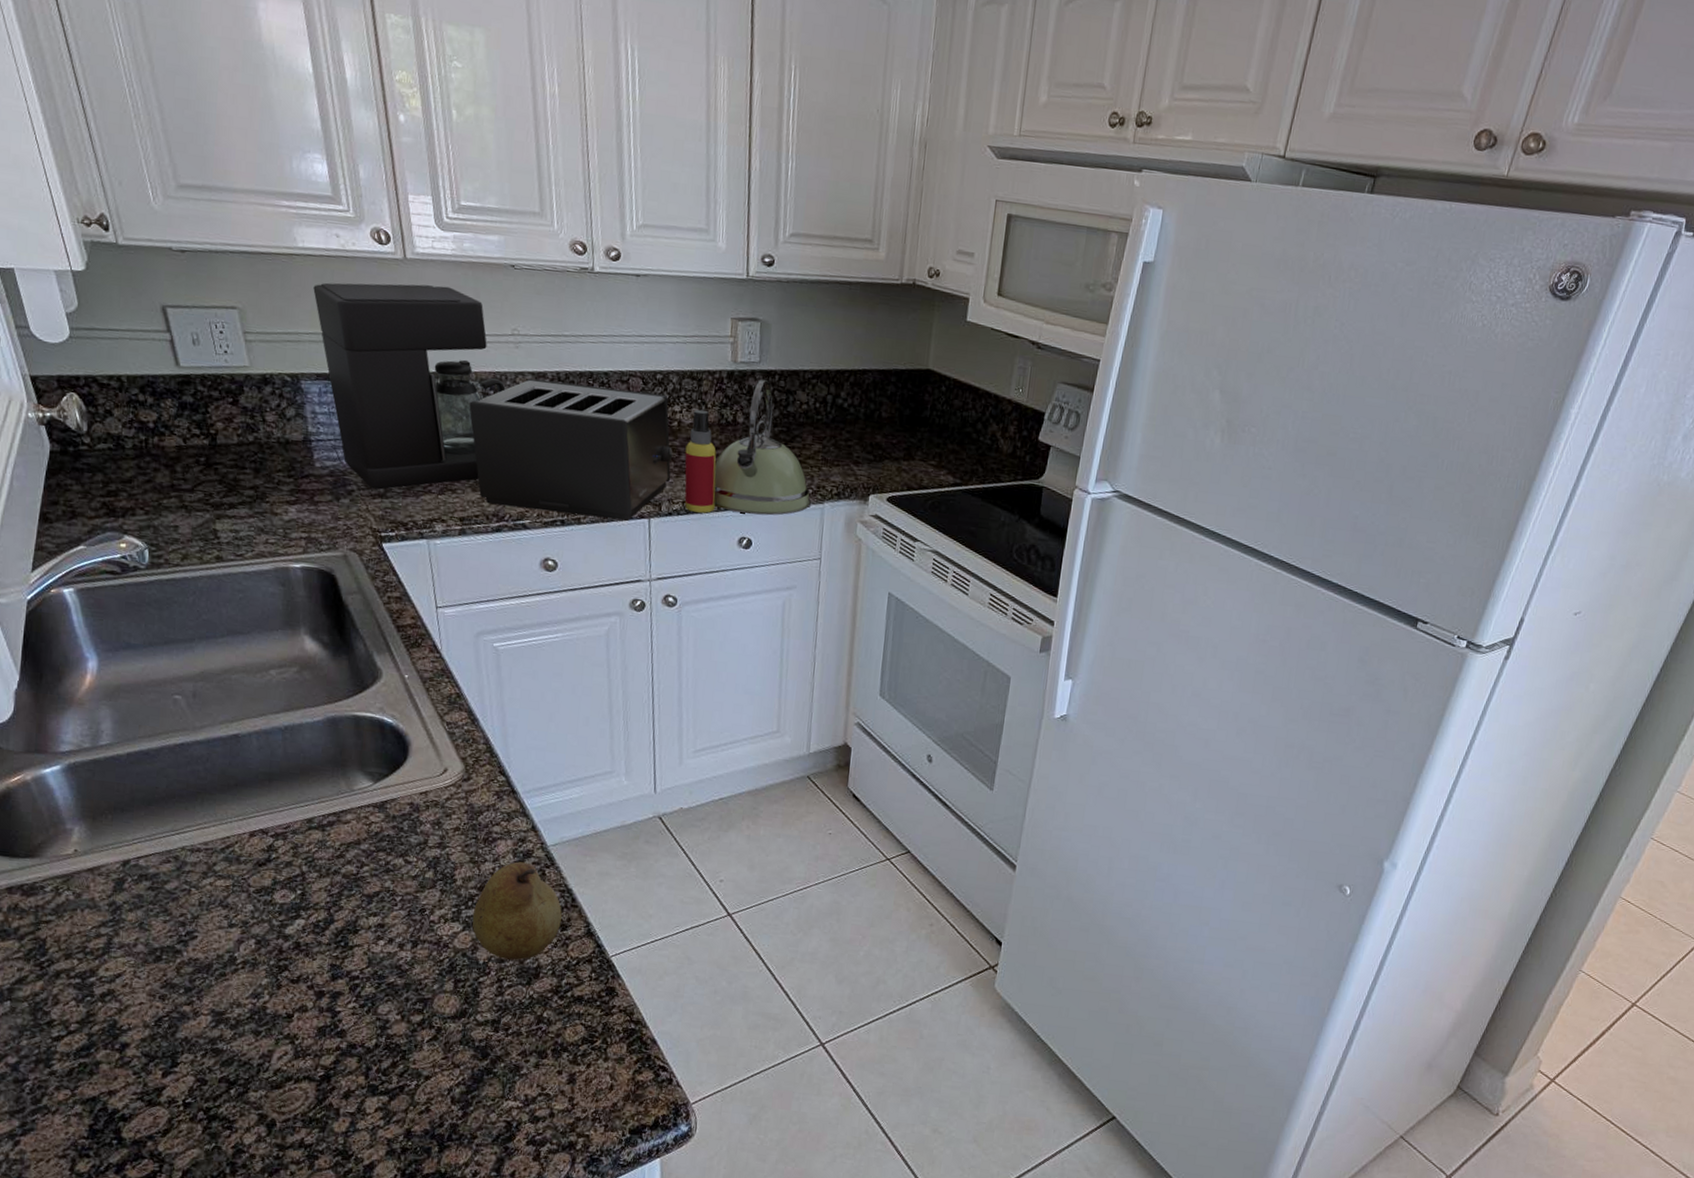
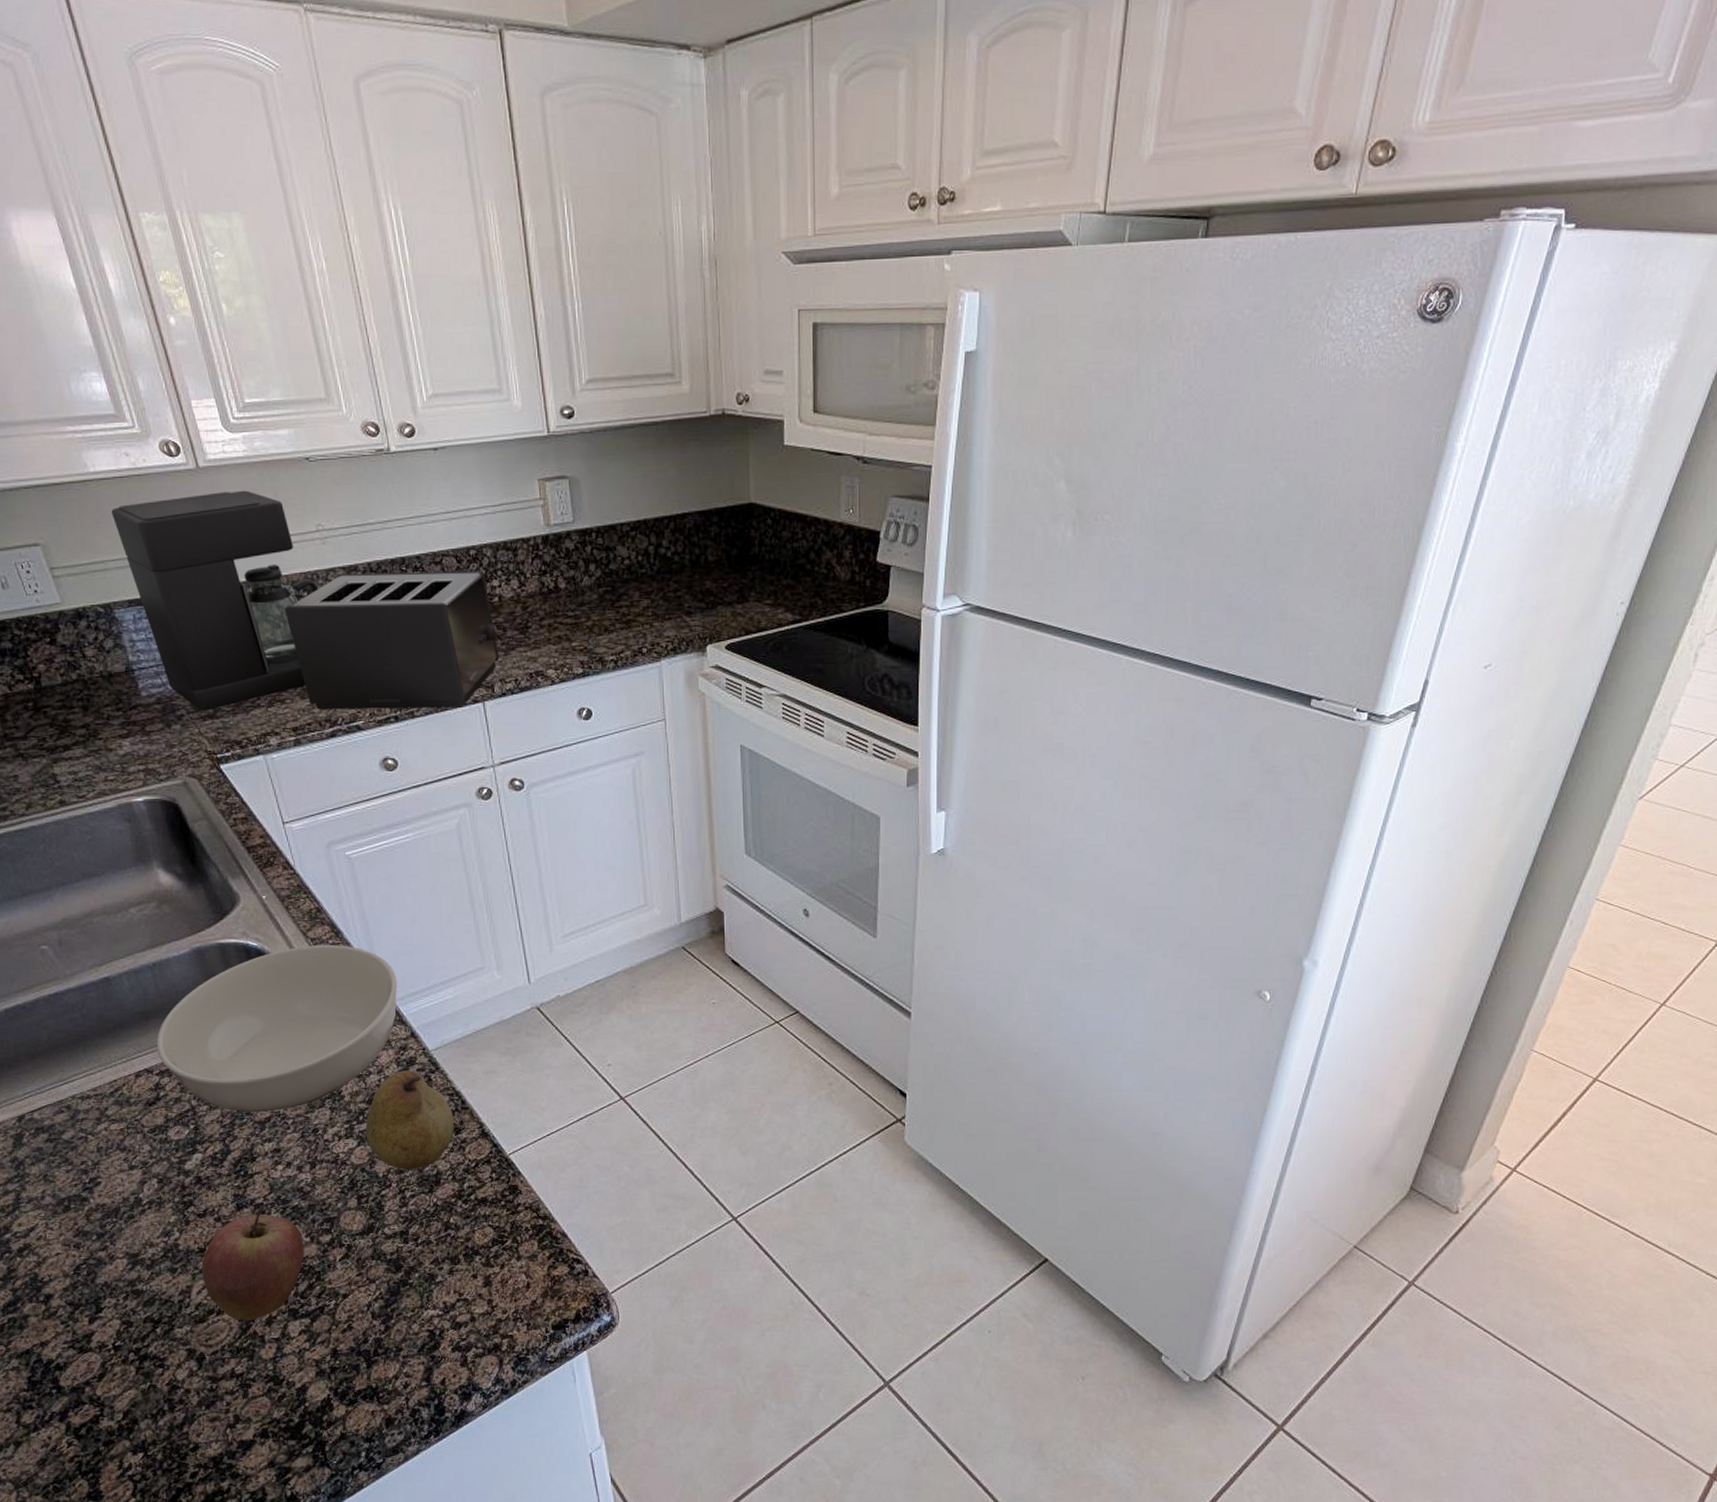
bowl: none [275,728,526,887] -> present [156,945,398,1112]
fruit: none [286,978,394,1092] -> present [201,1205,305,1320]
spray bottle: present [684,409,717,513] -> none [510,580,549,689]
kettle: present [713,380,811,516] -> none [543,540,647,684]

